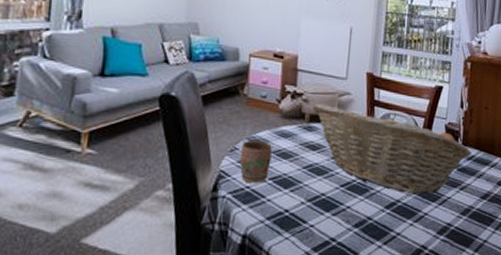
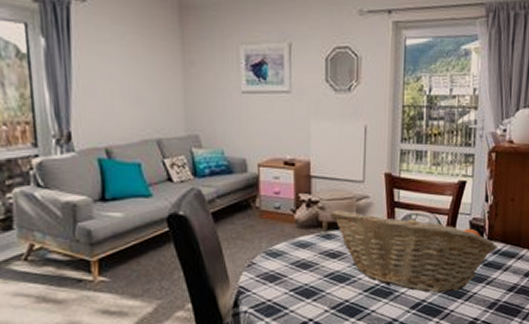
mug: present [239,141,272,184] -> none [258,253,291,297]

